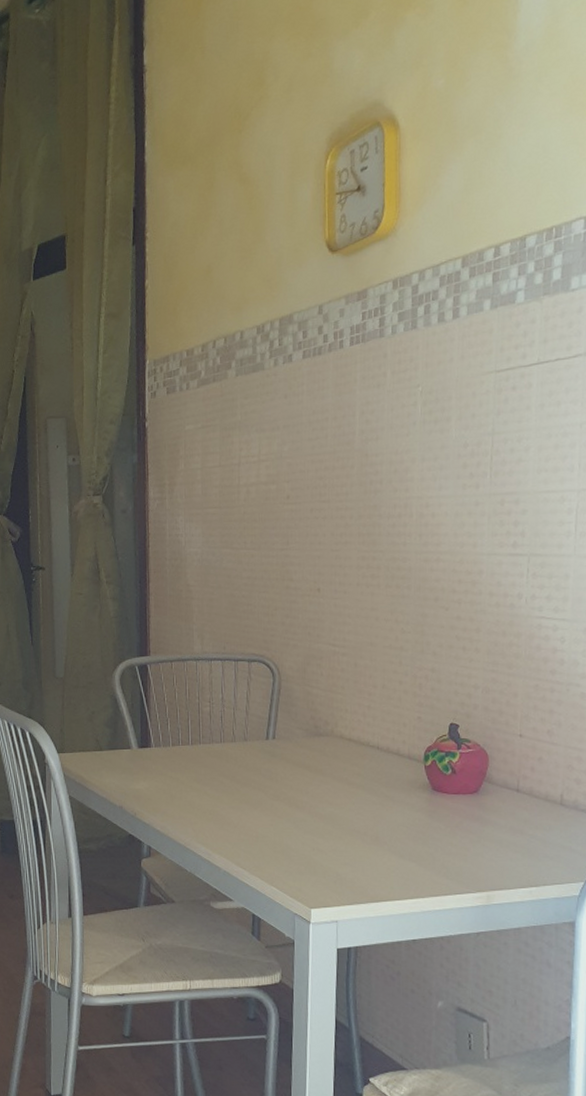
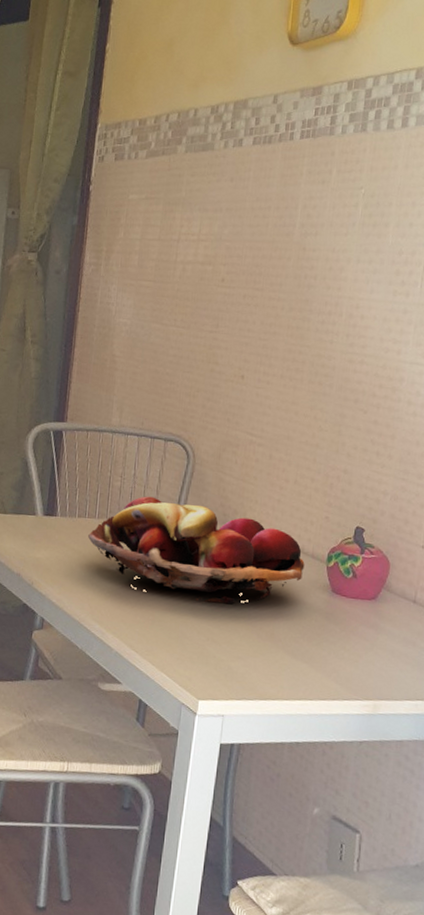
fruit basket: none [184,717,402,814] -> present [88,496,305,605]

